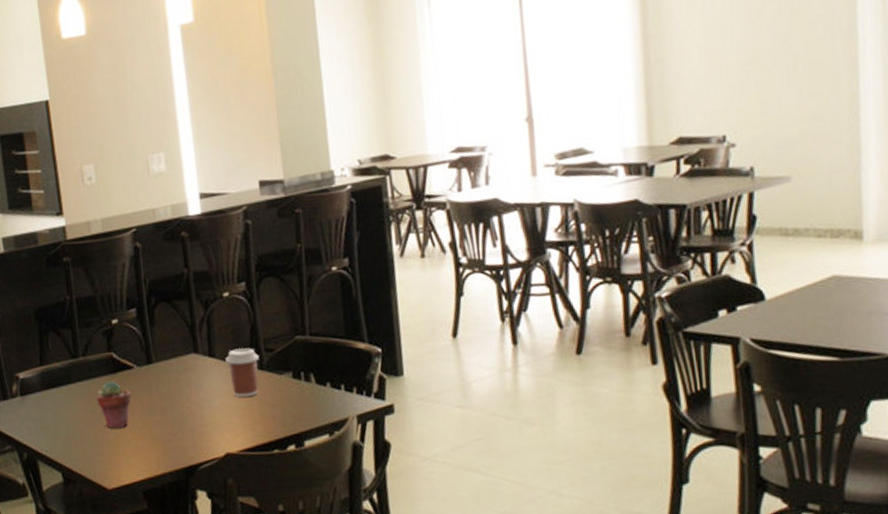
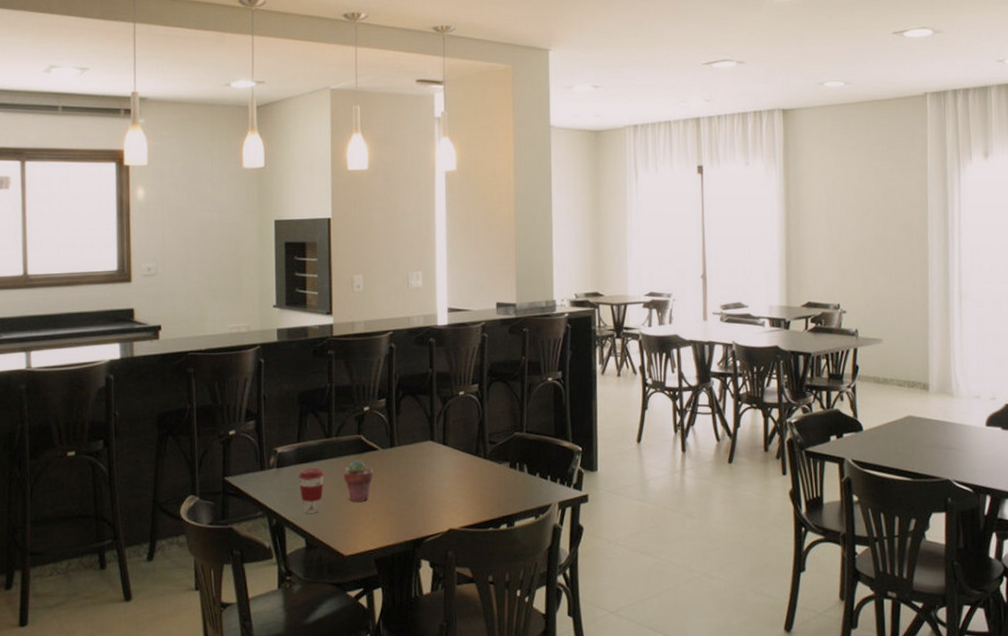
coffee cup: none [45,393,76,445] -> present [298,468,325,513]
coffee cup: present [225,348,259,398] -> none [456,439,484,481]

